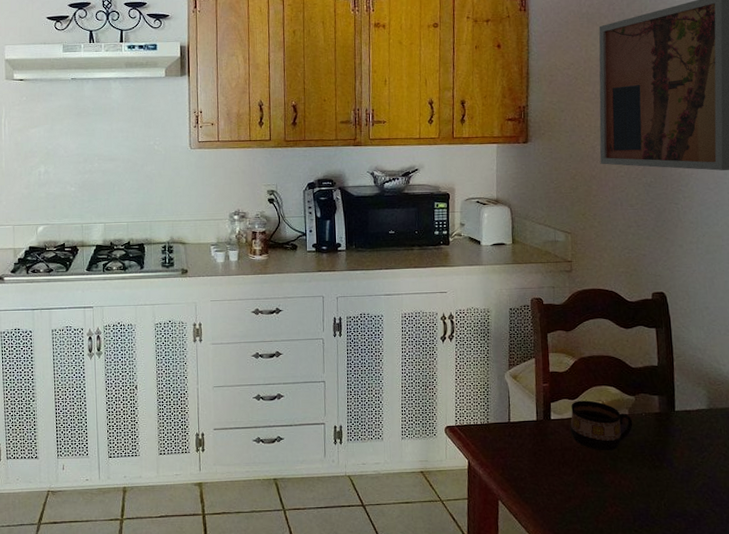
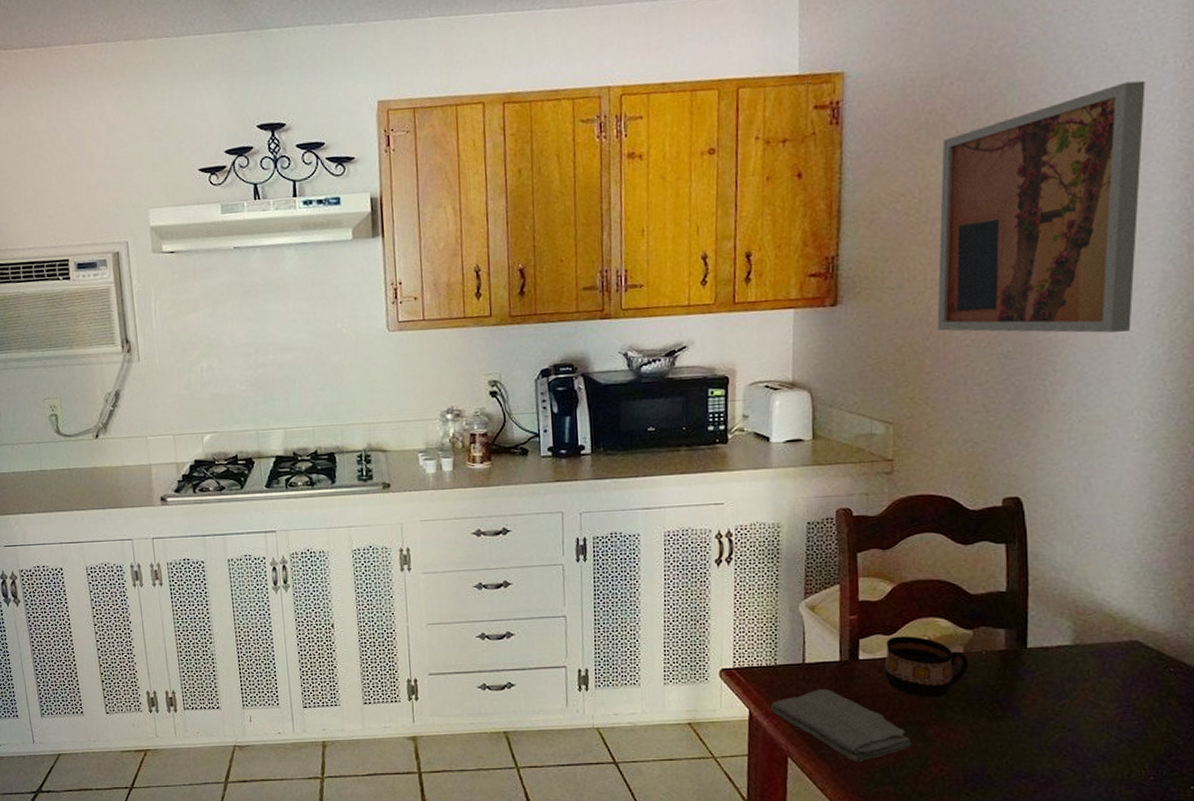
washcloth: none [484,443,593,504] -> present [770,689,912,762]

